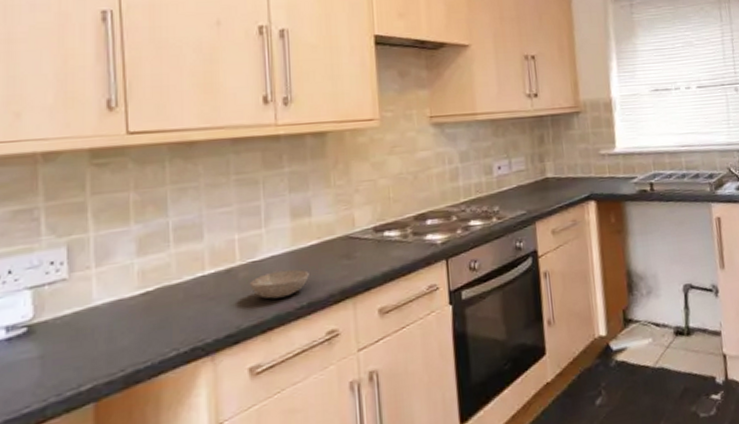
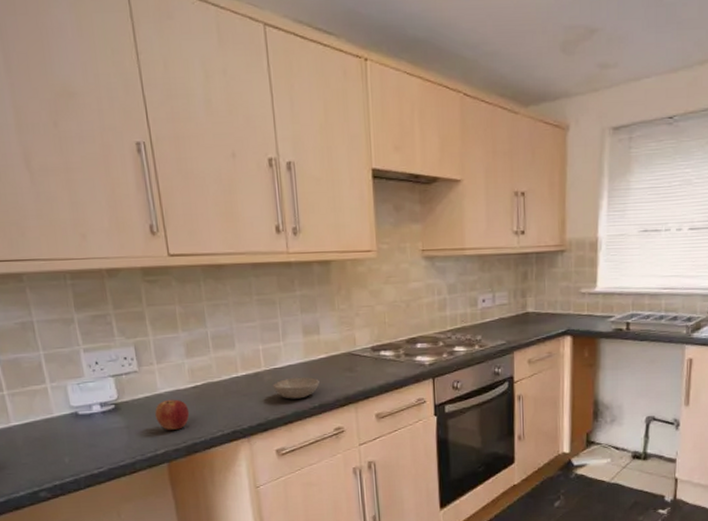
apple: none [85,312,134,356] -> present [155,399,190,430]

